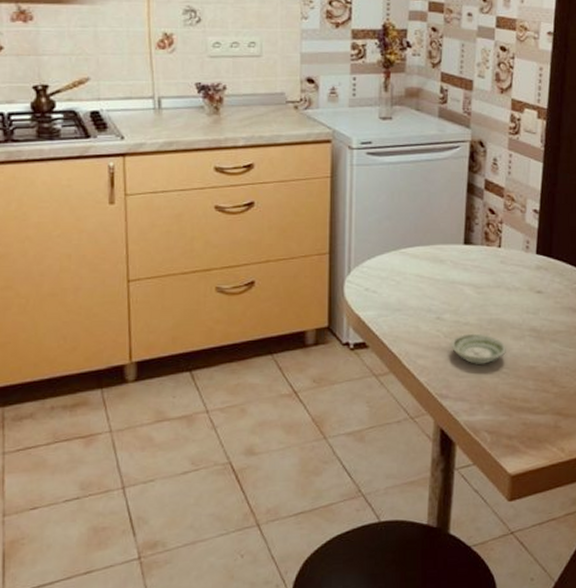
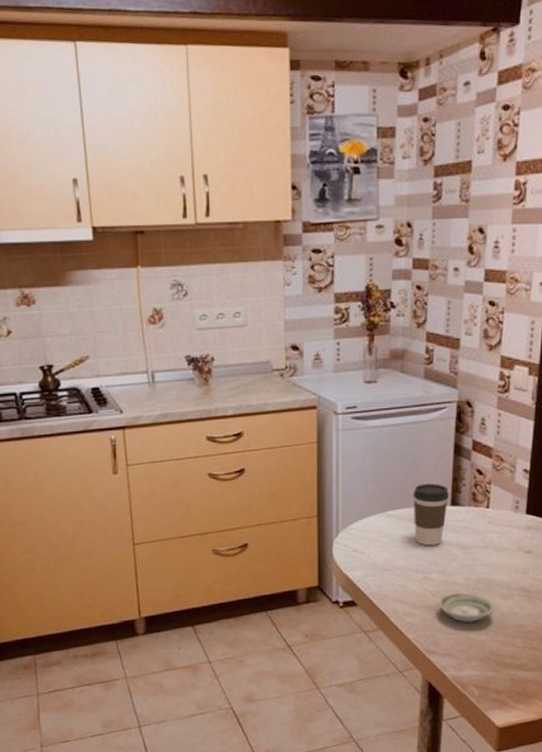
coffee cup: none [426,222,462,285] -> present [413,484,449,546]

